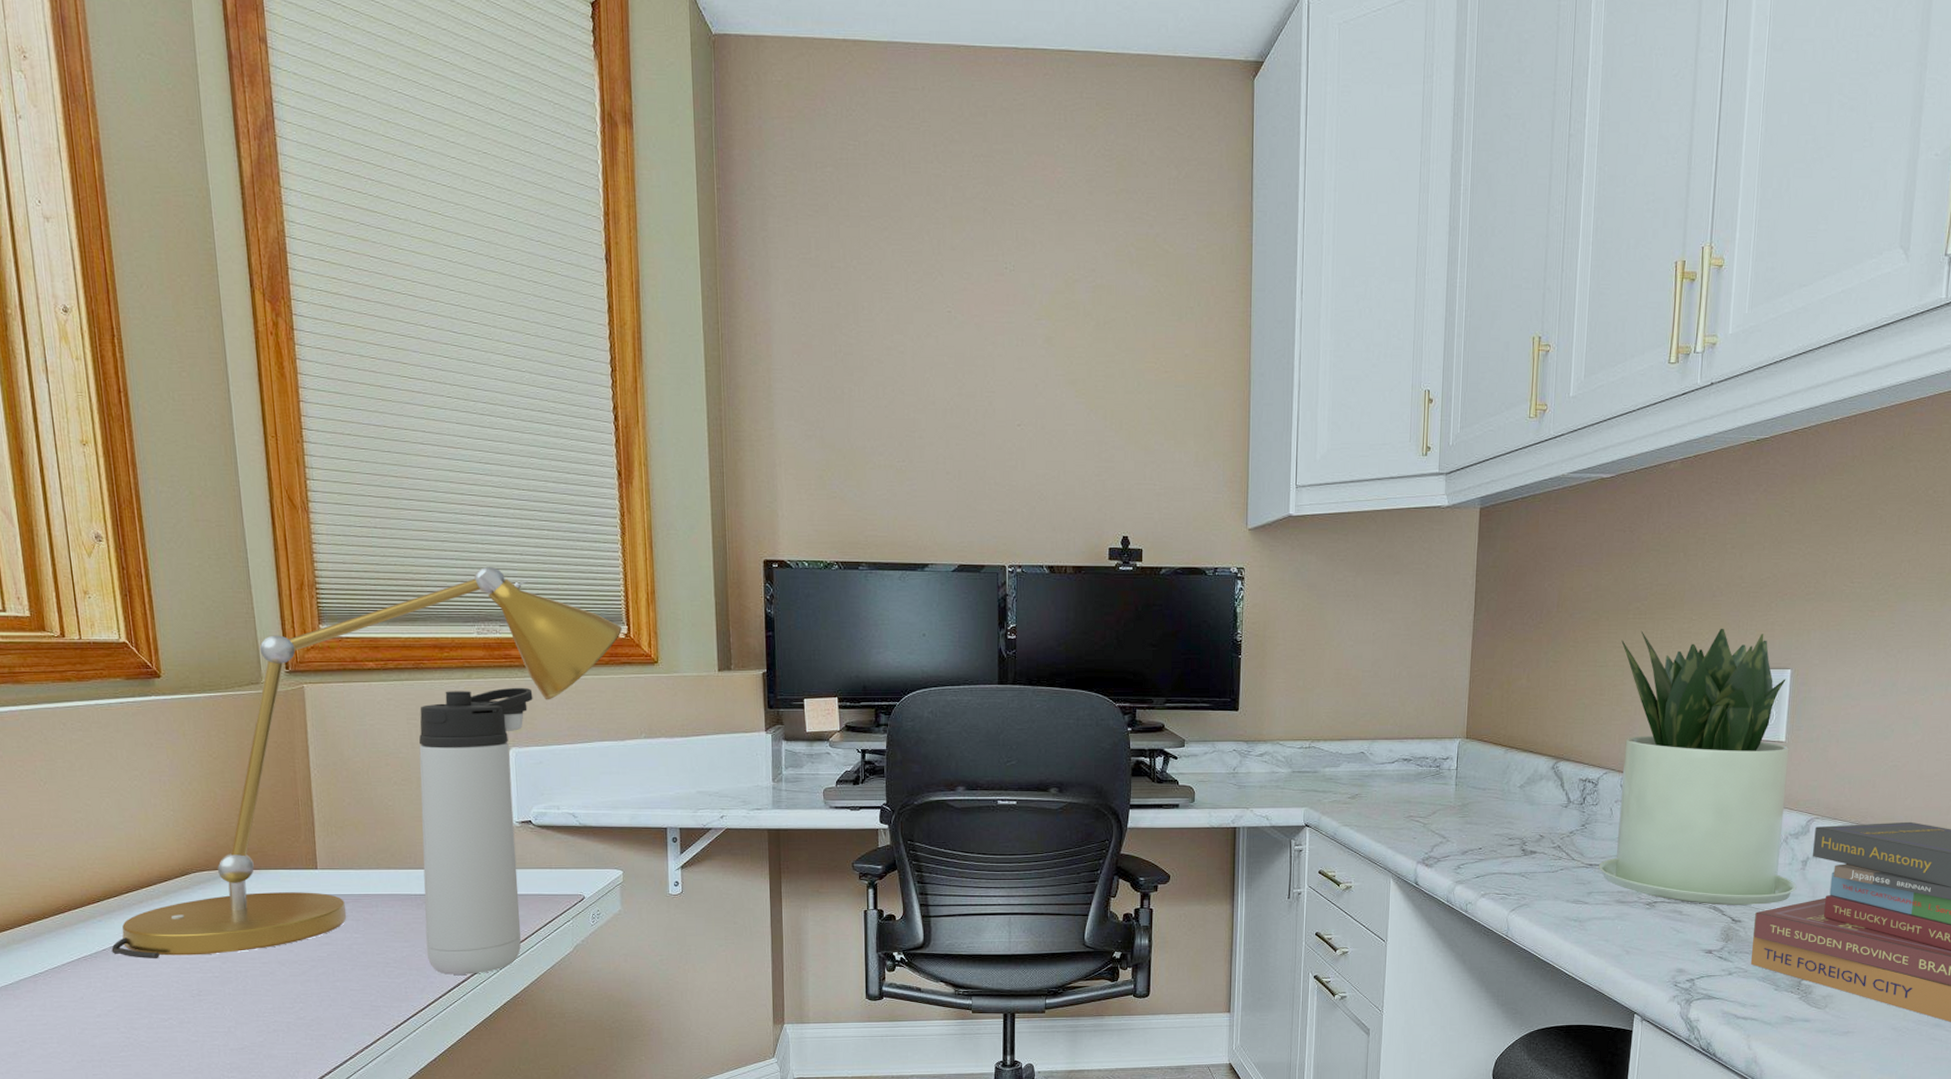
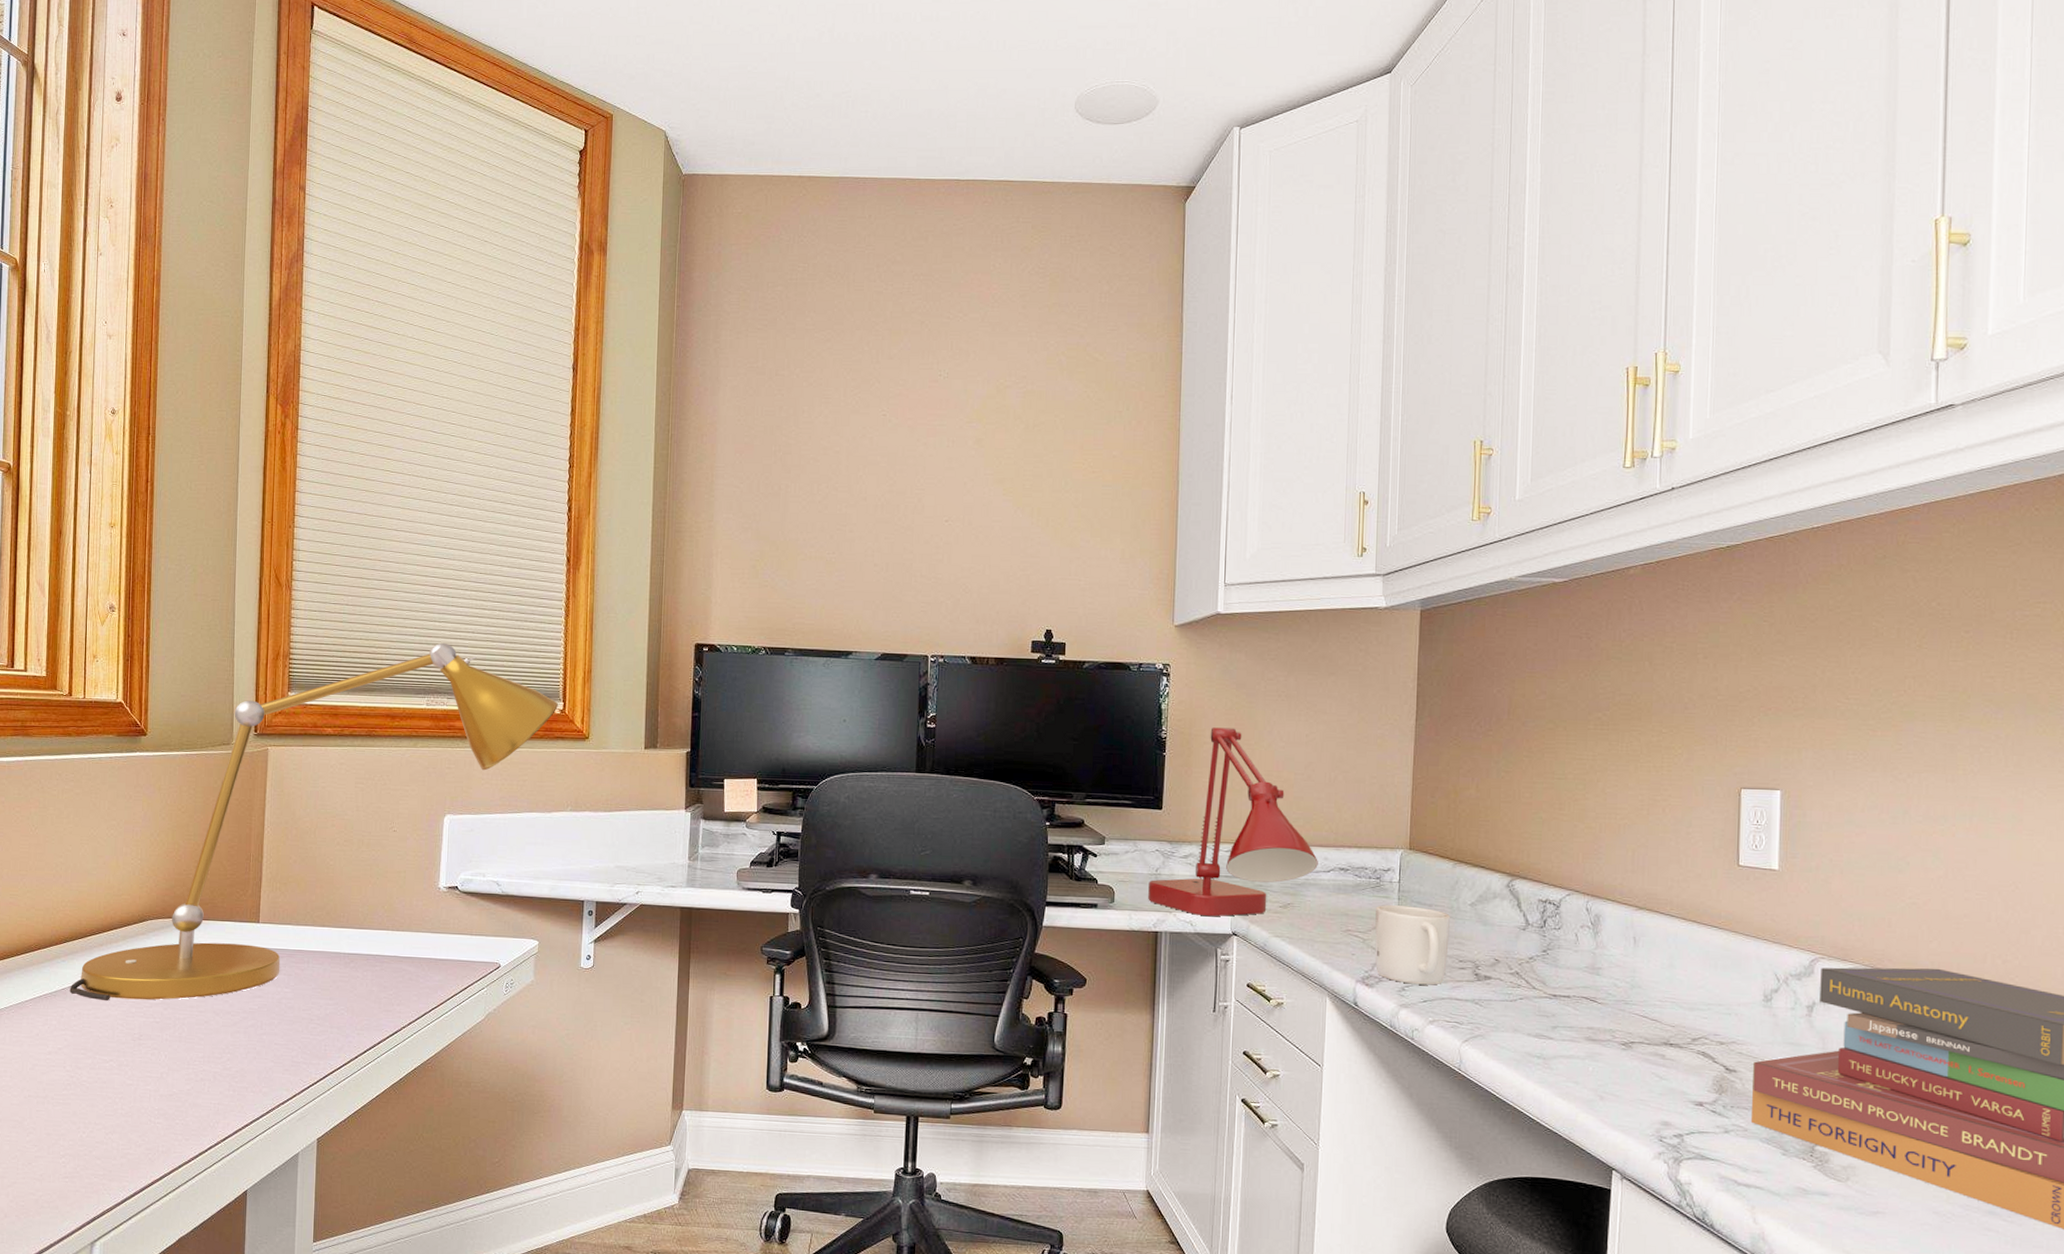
thermos bottle: present [419,687,533,975] -> none [348,757,471,1036]
desk lamp: none [1227,629,1384,811] -> present [1148,727,1318,917]
mug: none [1434,791,1502,862] -> present [1374,905,1451,985]
planter: present [1598,628,1797,905] -> none [1563,742,1802,1054]

